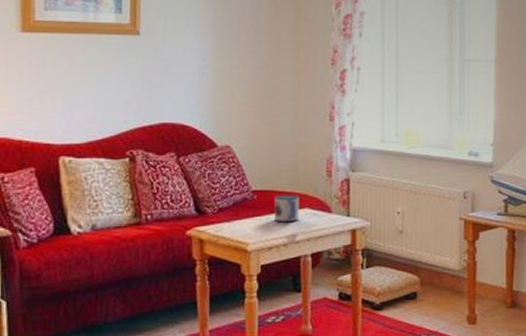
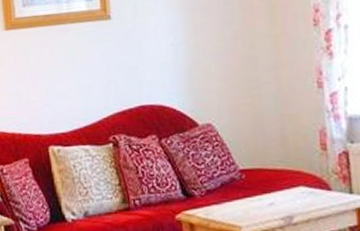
mug: present [274,194,299,223] -> none [265,171,295,203]

